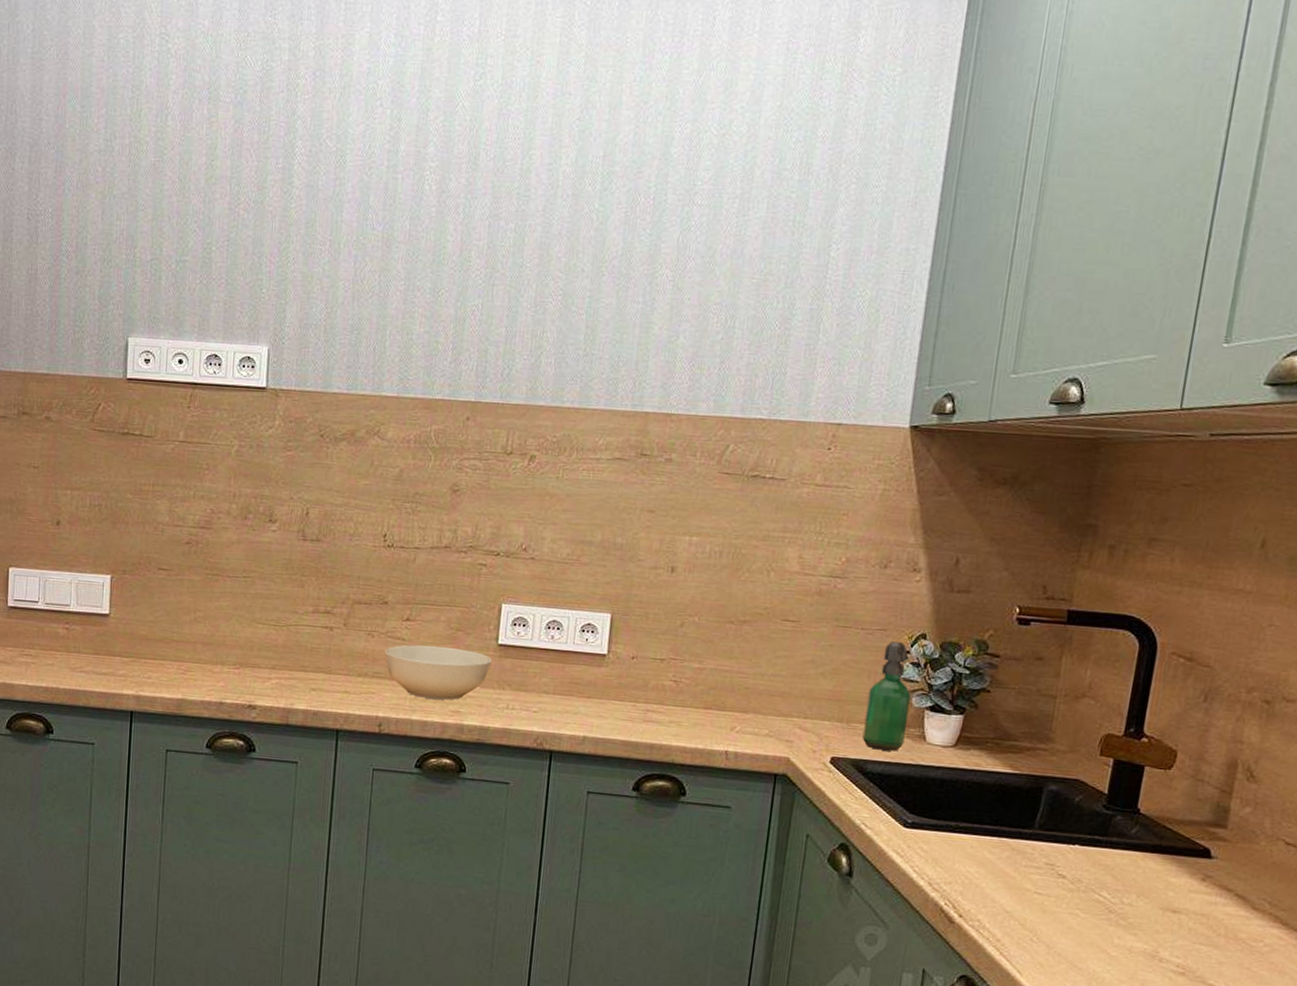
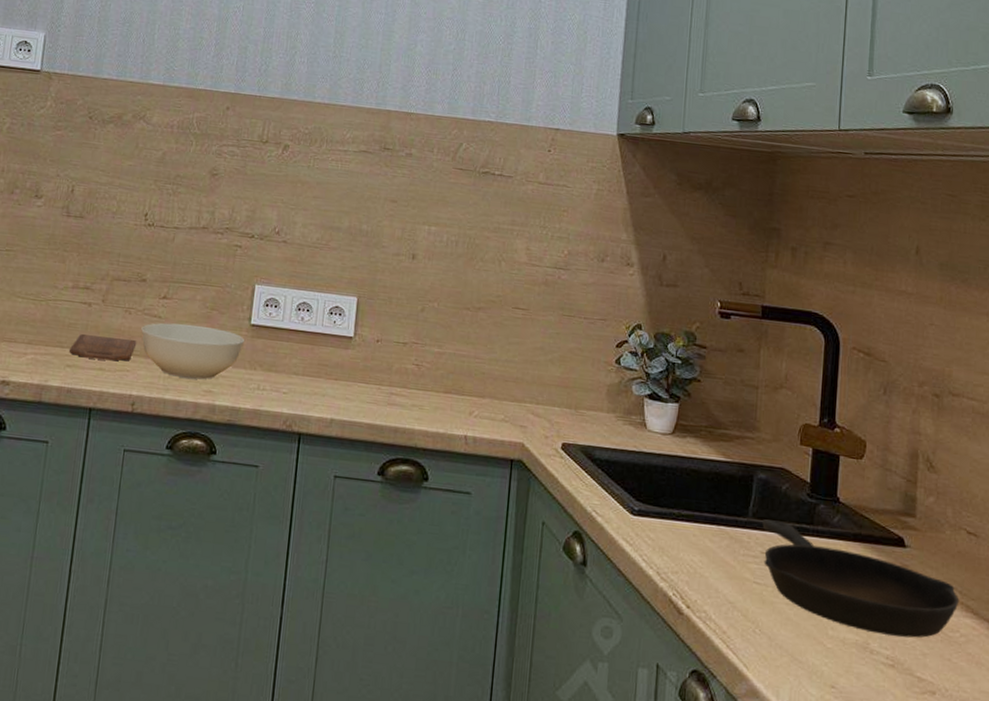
cutting board: none [314,658,381,684] -> present [69,334,137,361]
soap dispenser: present [862,640,911,752] -> none [589,330,631,438]
frying pan: none [1047,831,1268,947] -> present [762,519,960,638]

